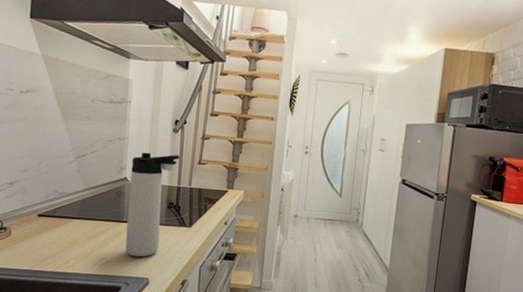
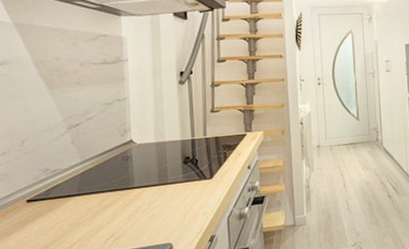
thermos bottle: present [125,152,179,257] -> none [136,107,190,224]

